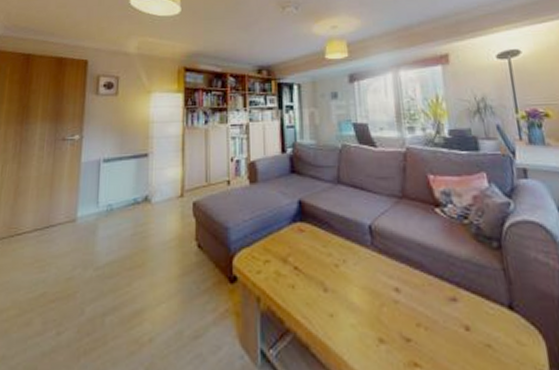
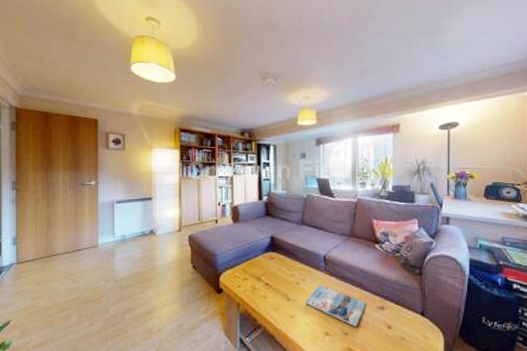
magazine: none [347,267,433,330] -> present [304,285,367,327]

